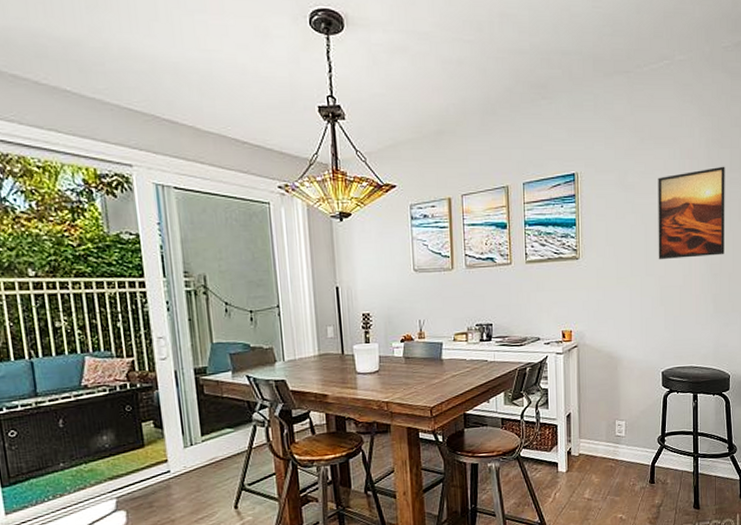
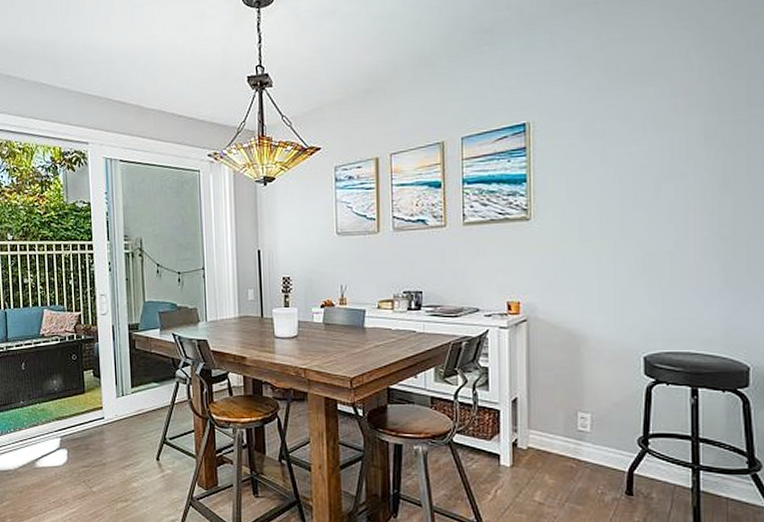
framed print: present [658,166,725,260] -> none [638,101,740,220]

